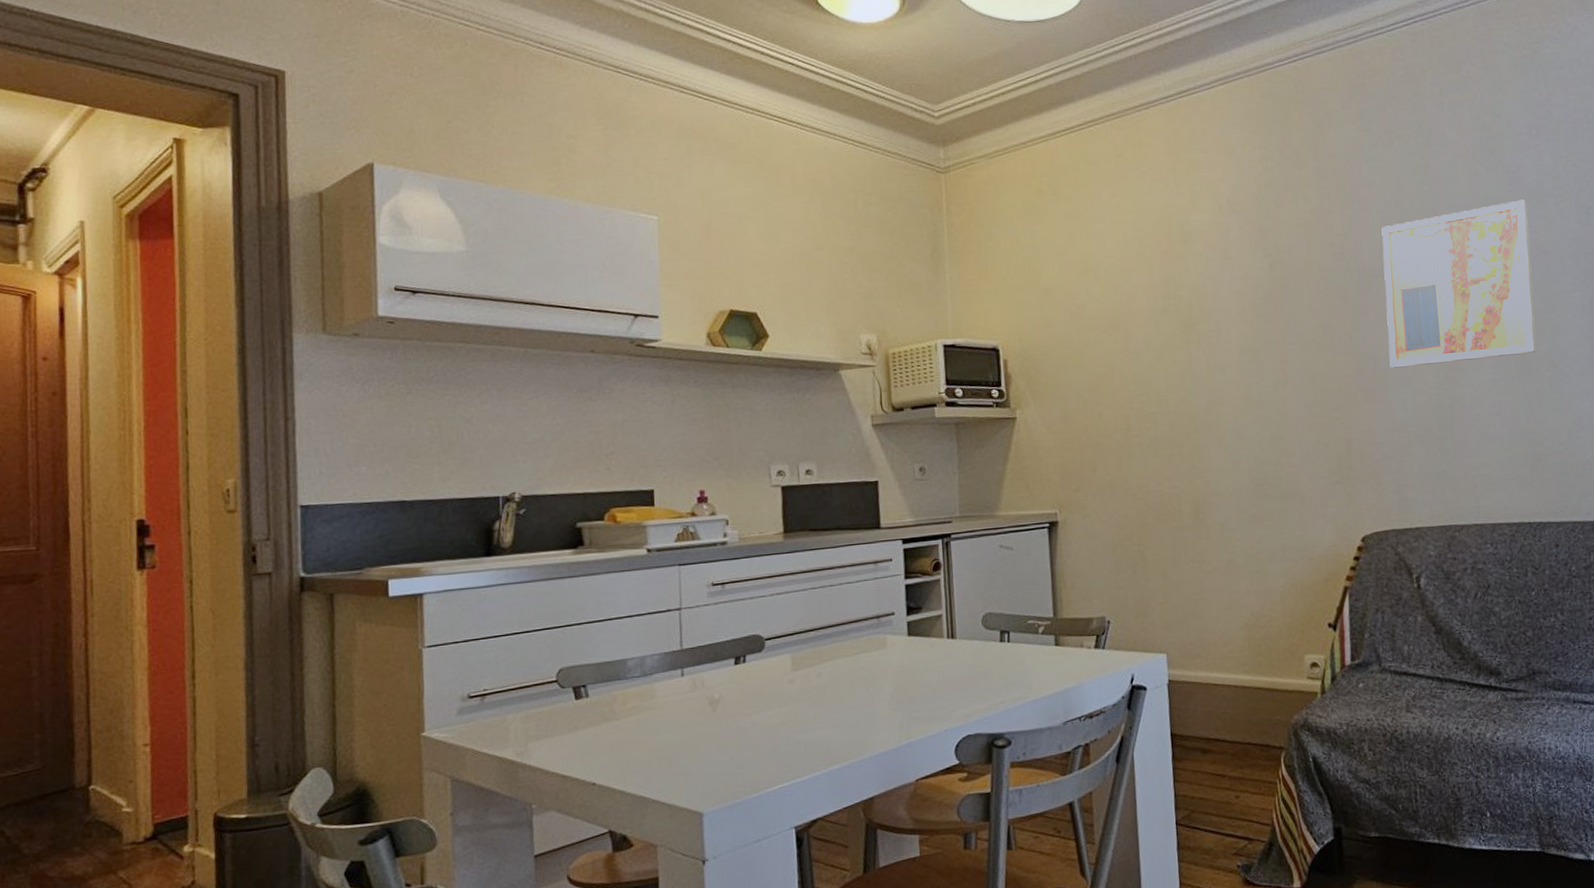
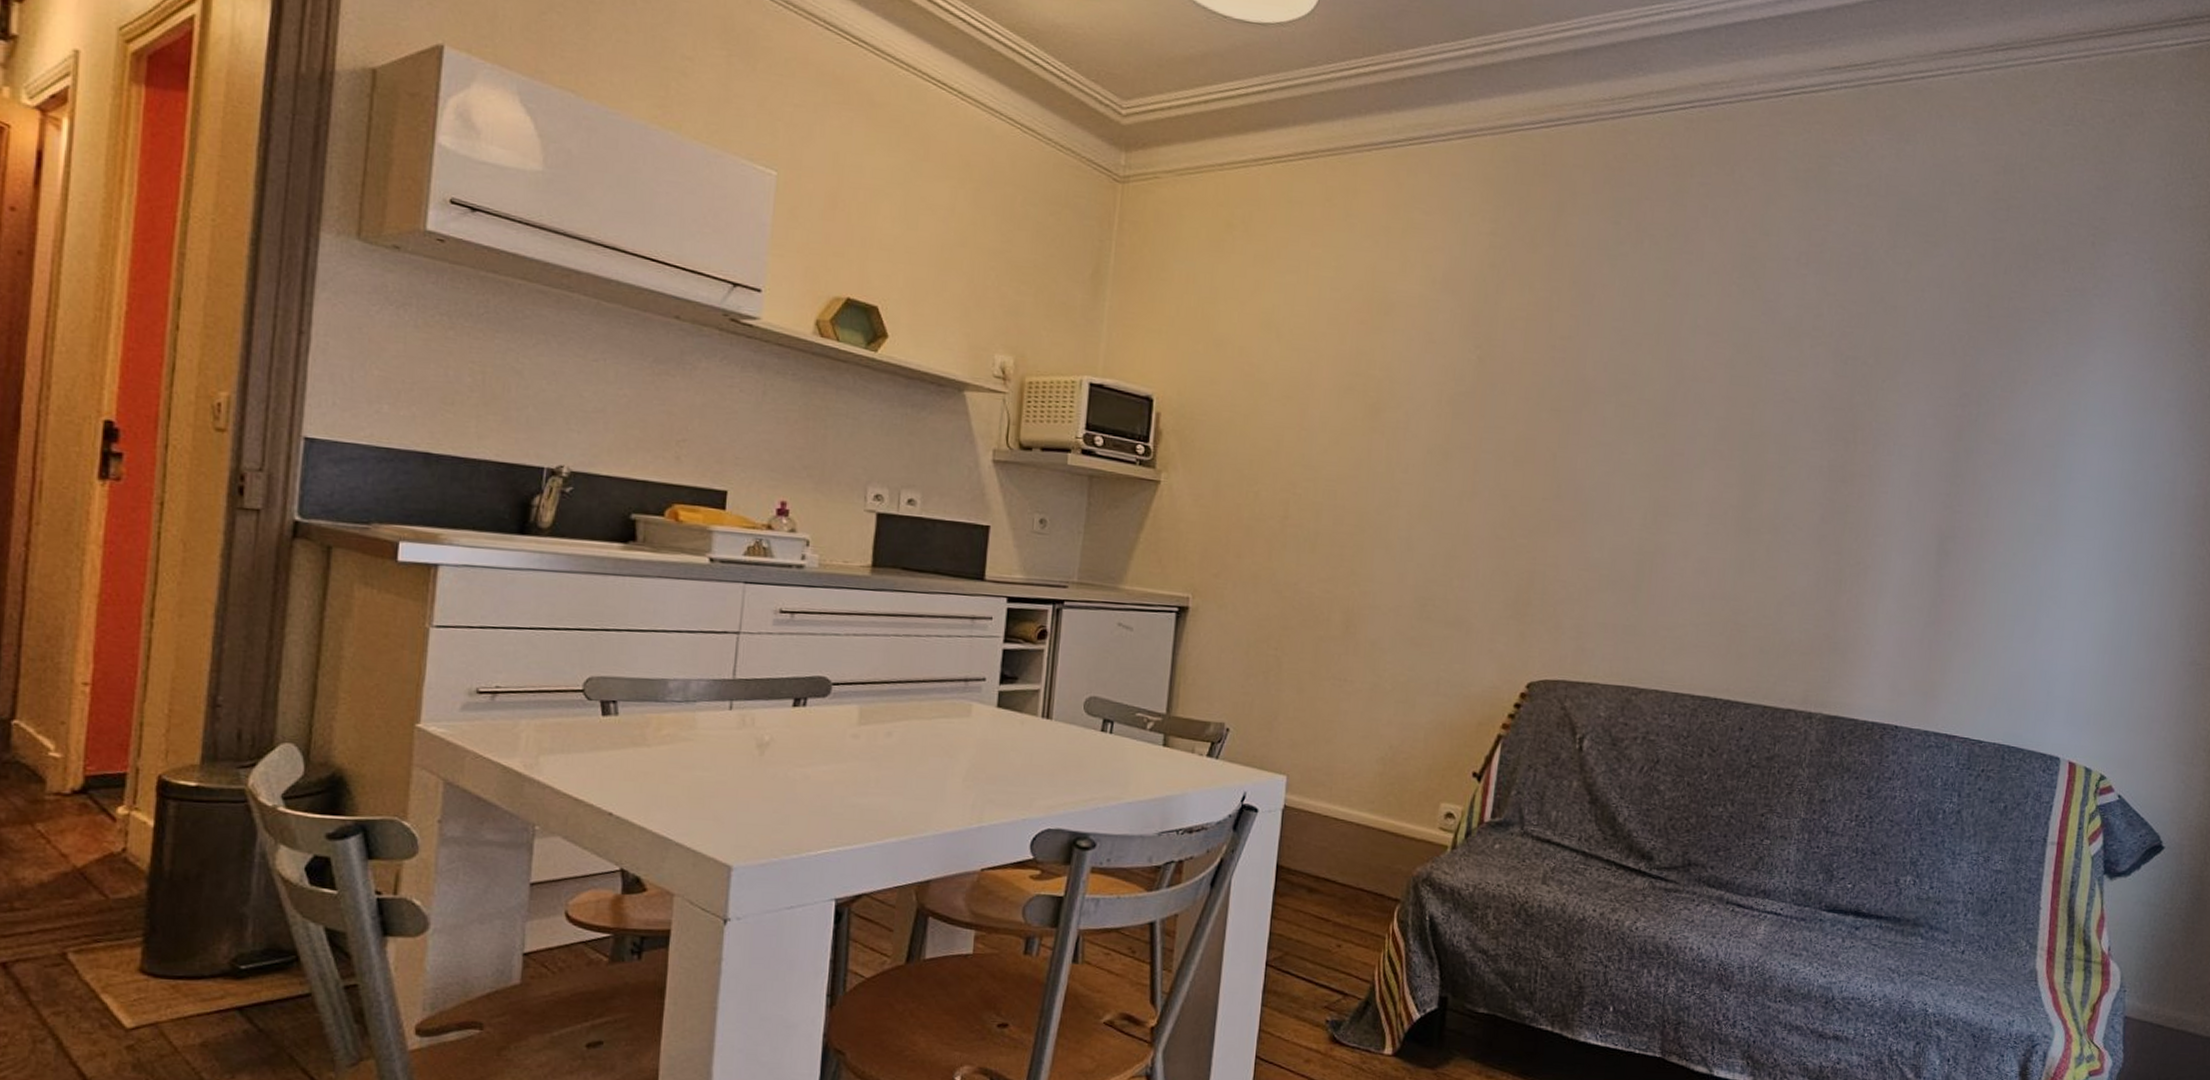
wall art: present [1381,199,1537,368] -> none [1593,334,1780,510]

